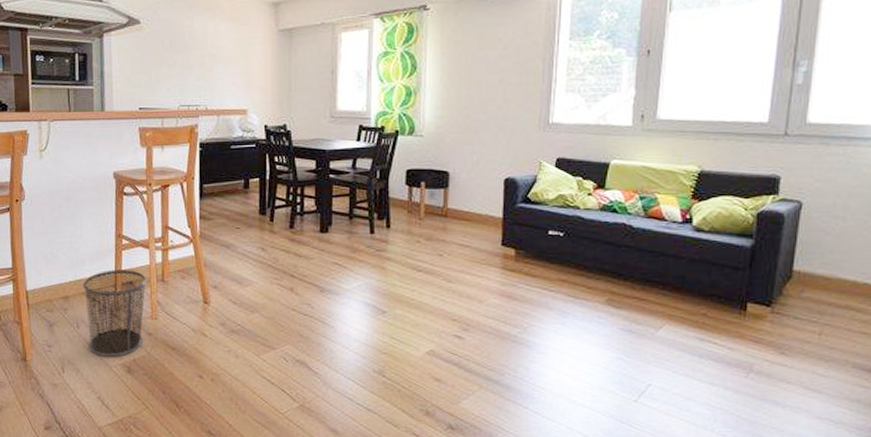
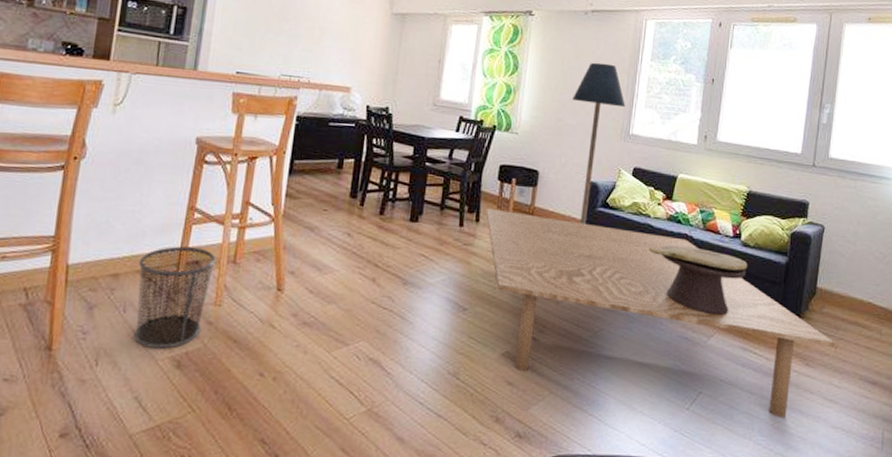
coffee table: none [396,213,820,409] -> present [485,208,836,418]
floor lamp: none [480,50,542,222] -> present [572,62,626,224]
decorative bowl: none [579,236,703,306] -> present [648,246,748,316]

